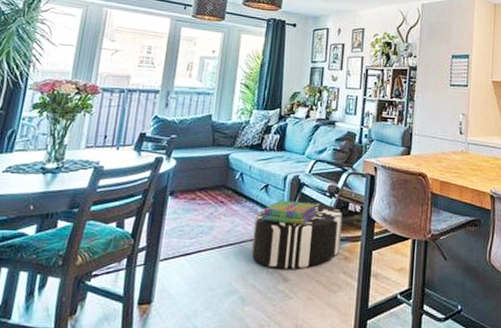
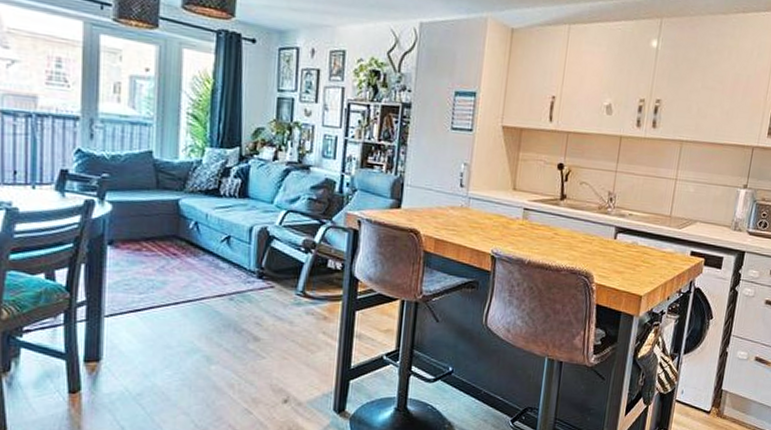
pouf: present [251,203,342,269] -> none [214,258,320,328]
stack of books: present [261,200,318,225] -> none [223,254,292,282]

